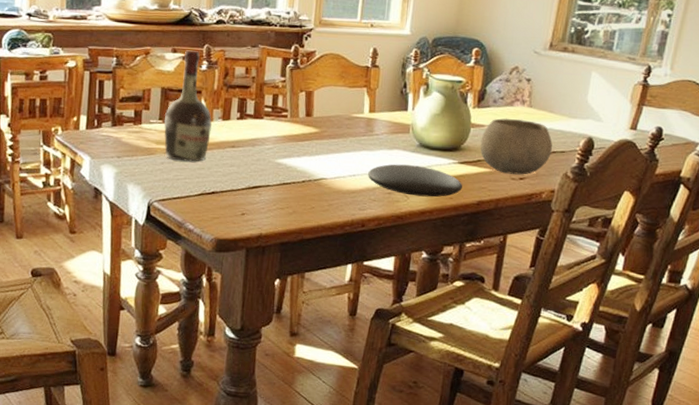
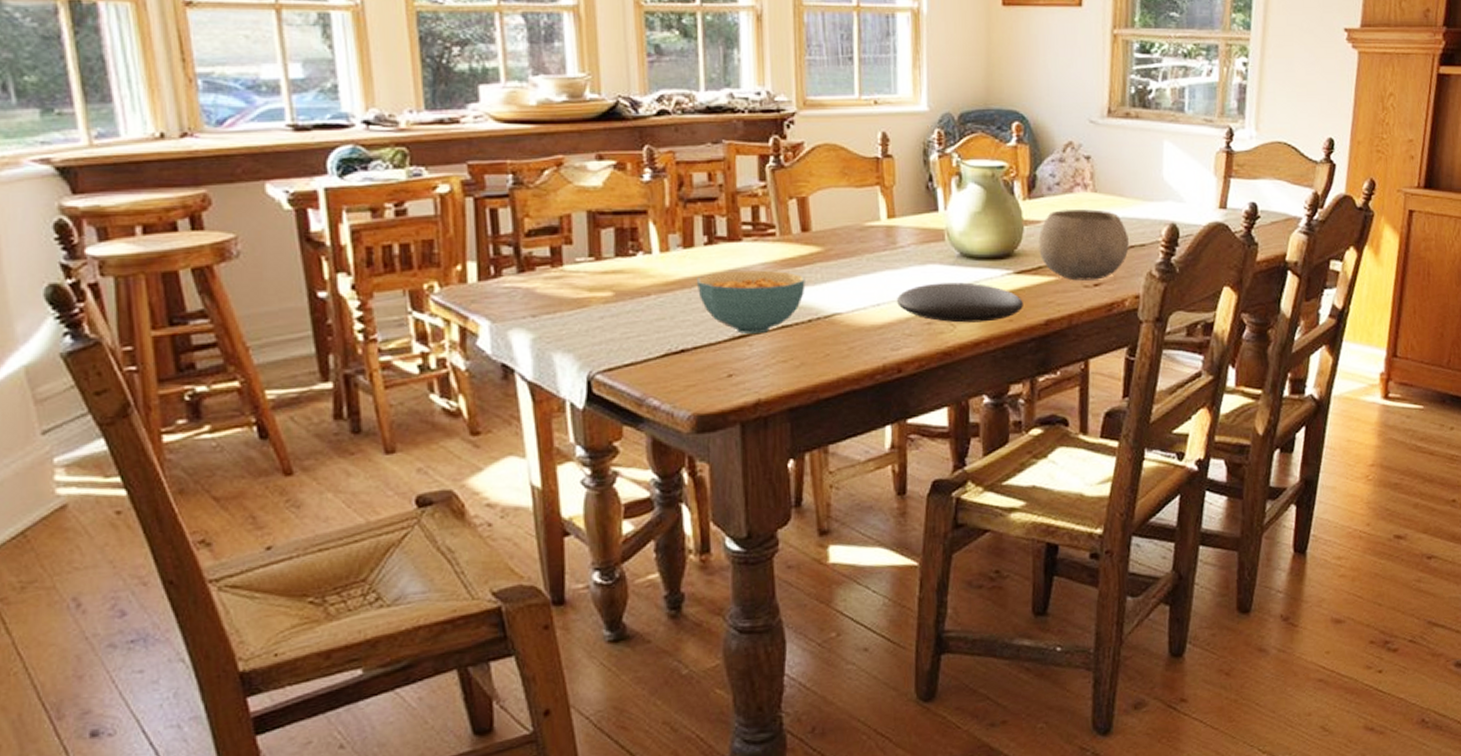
cognac bottle: present [164,50,212,162] -> none [596,155,669,312]
cereal bowl: none [228,139,304,187] -> present [697,270,805,334]

